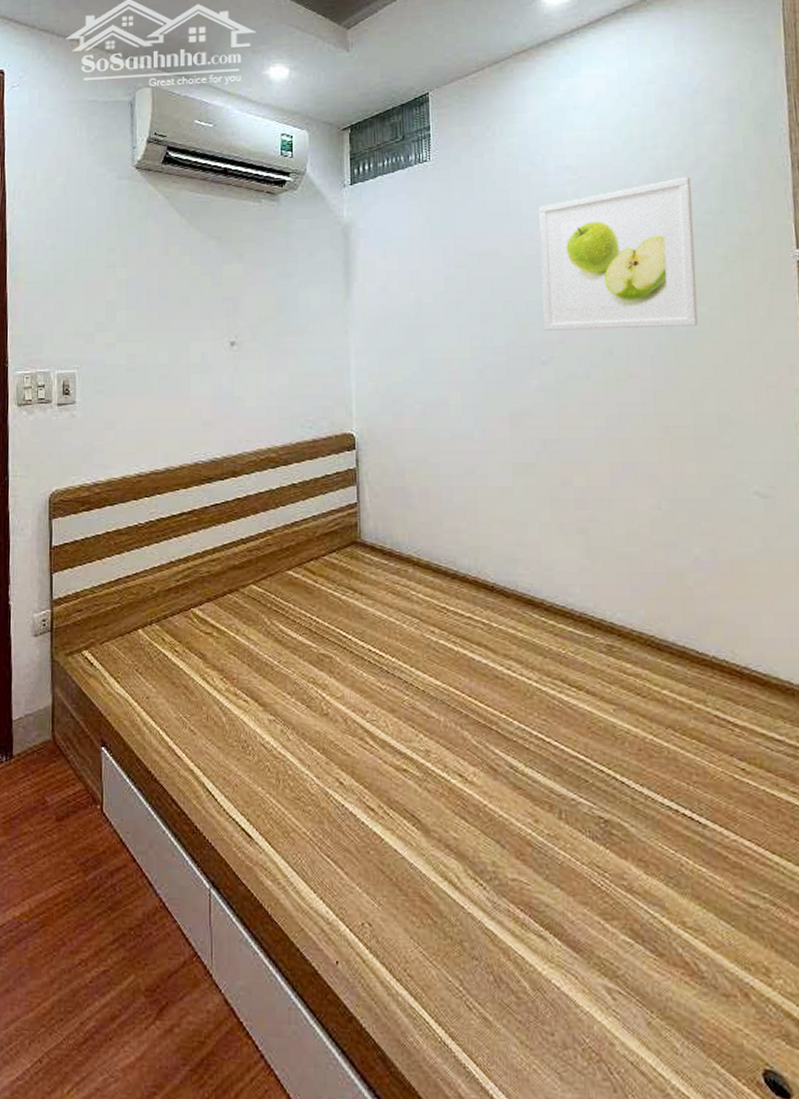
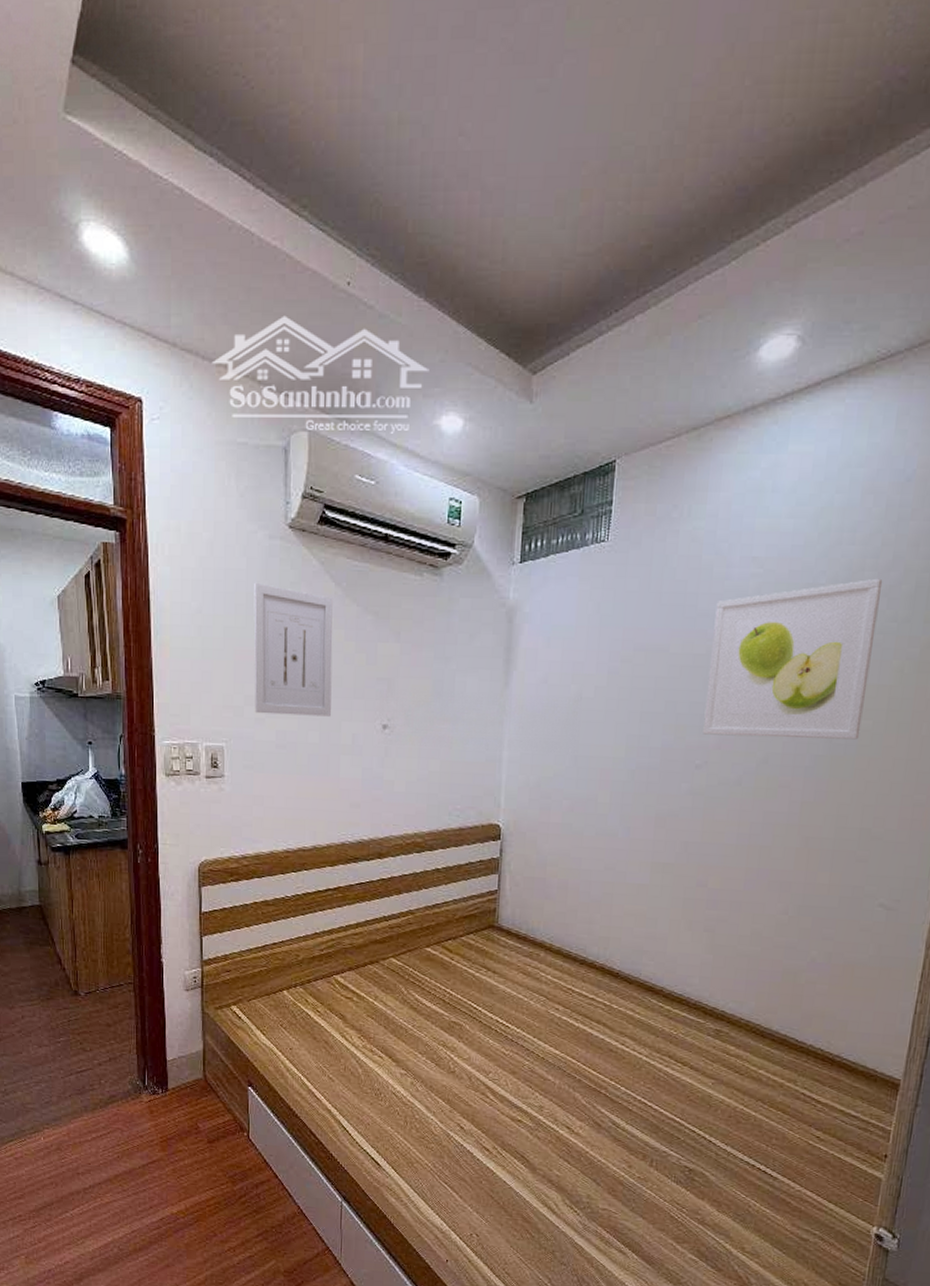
wall art: none [104,218,179,339] -> present [253,582,333,717]

